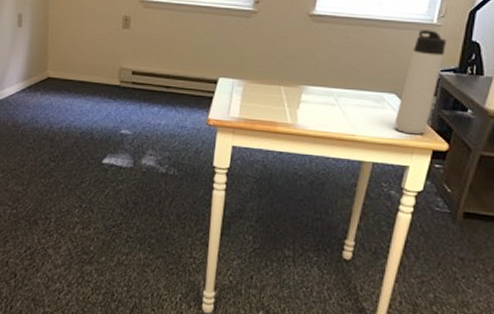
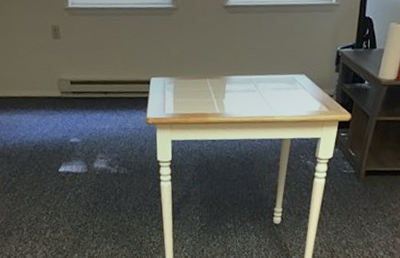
thermos bottle: present [394,30,446,135] -> none [306,10,344,110]

